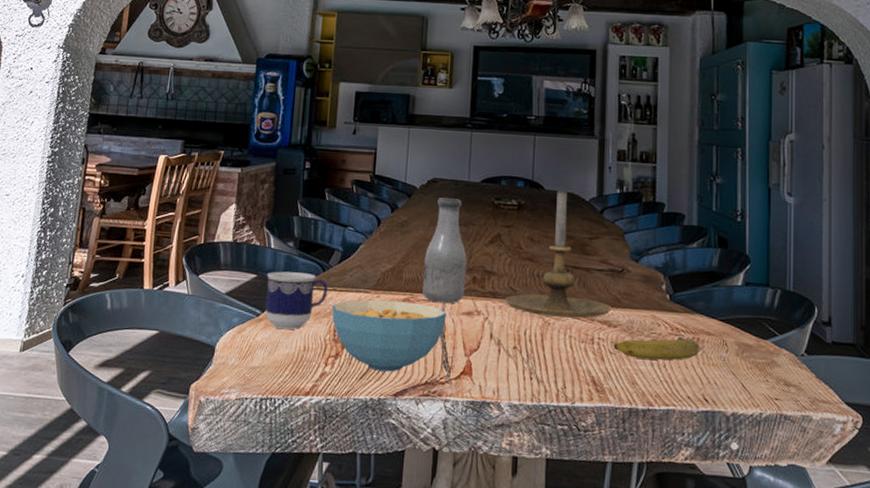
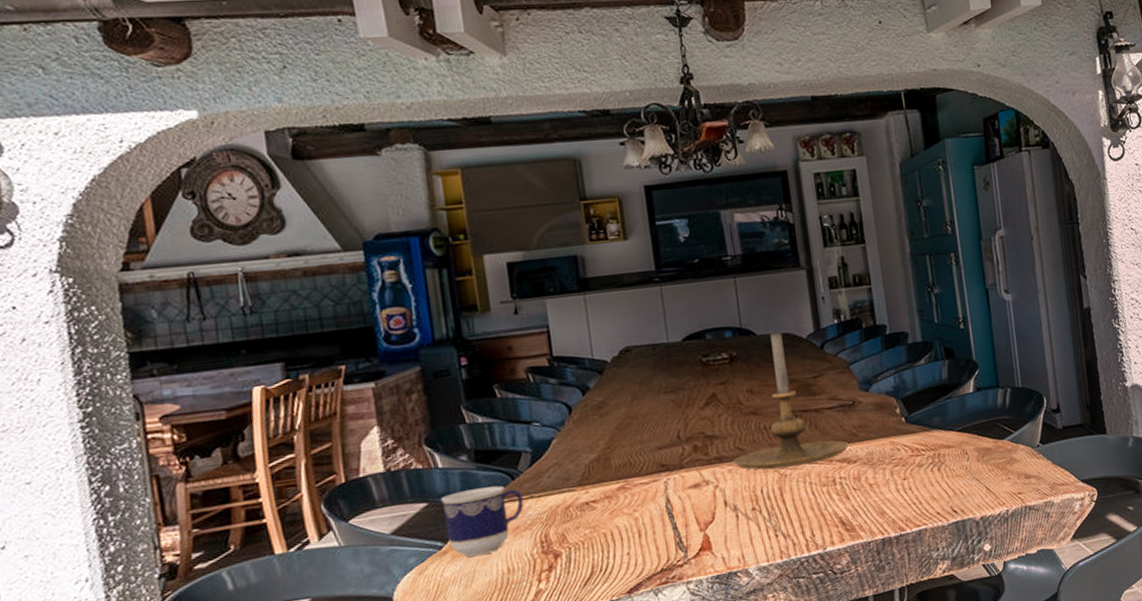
cereal bowl: present [332,299,447,372] -> none [532,487,672,573]
bottle: present [423,198,467,303] -> none [633,364,687,483]
fruit: present [613,337,700,361] -> none [856,456,942,489]

